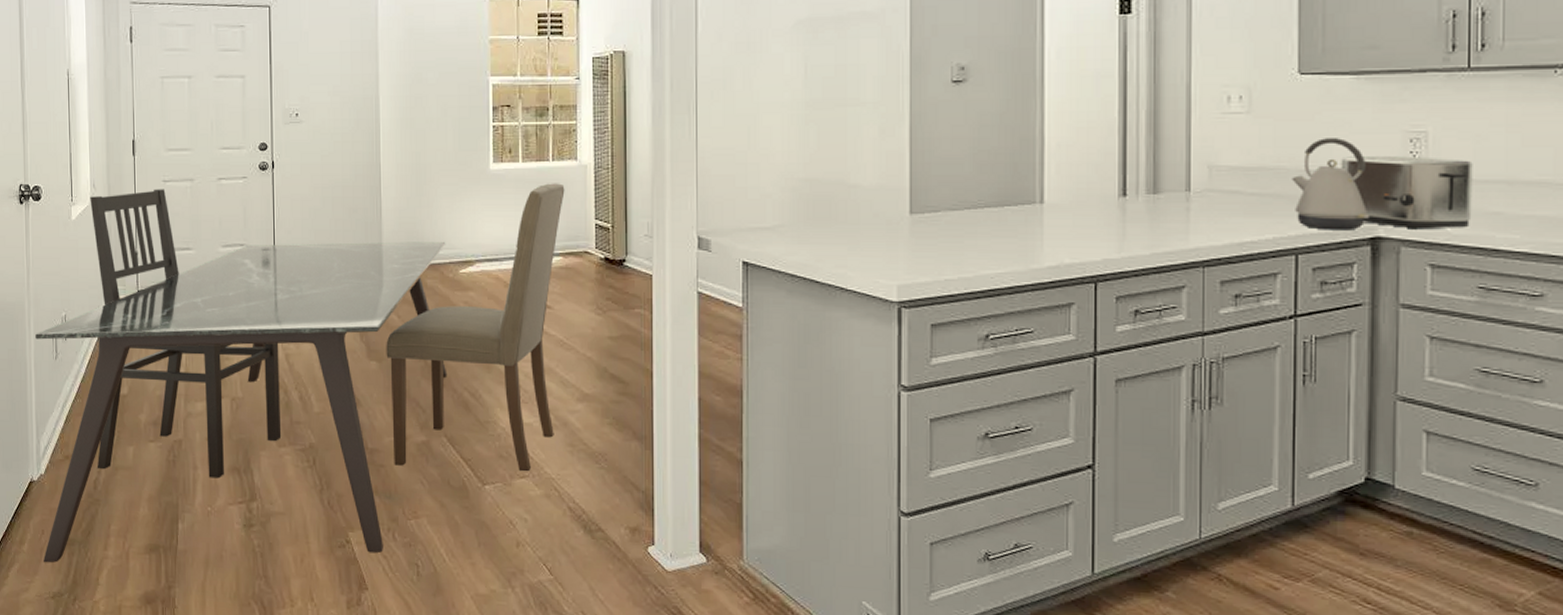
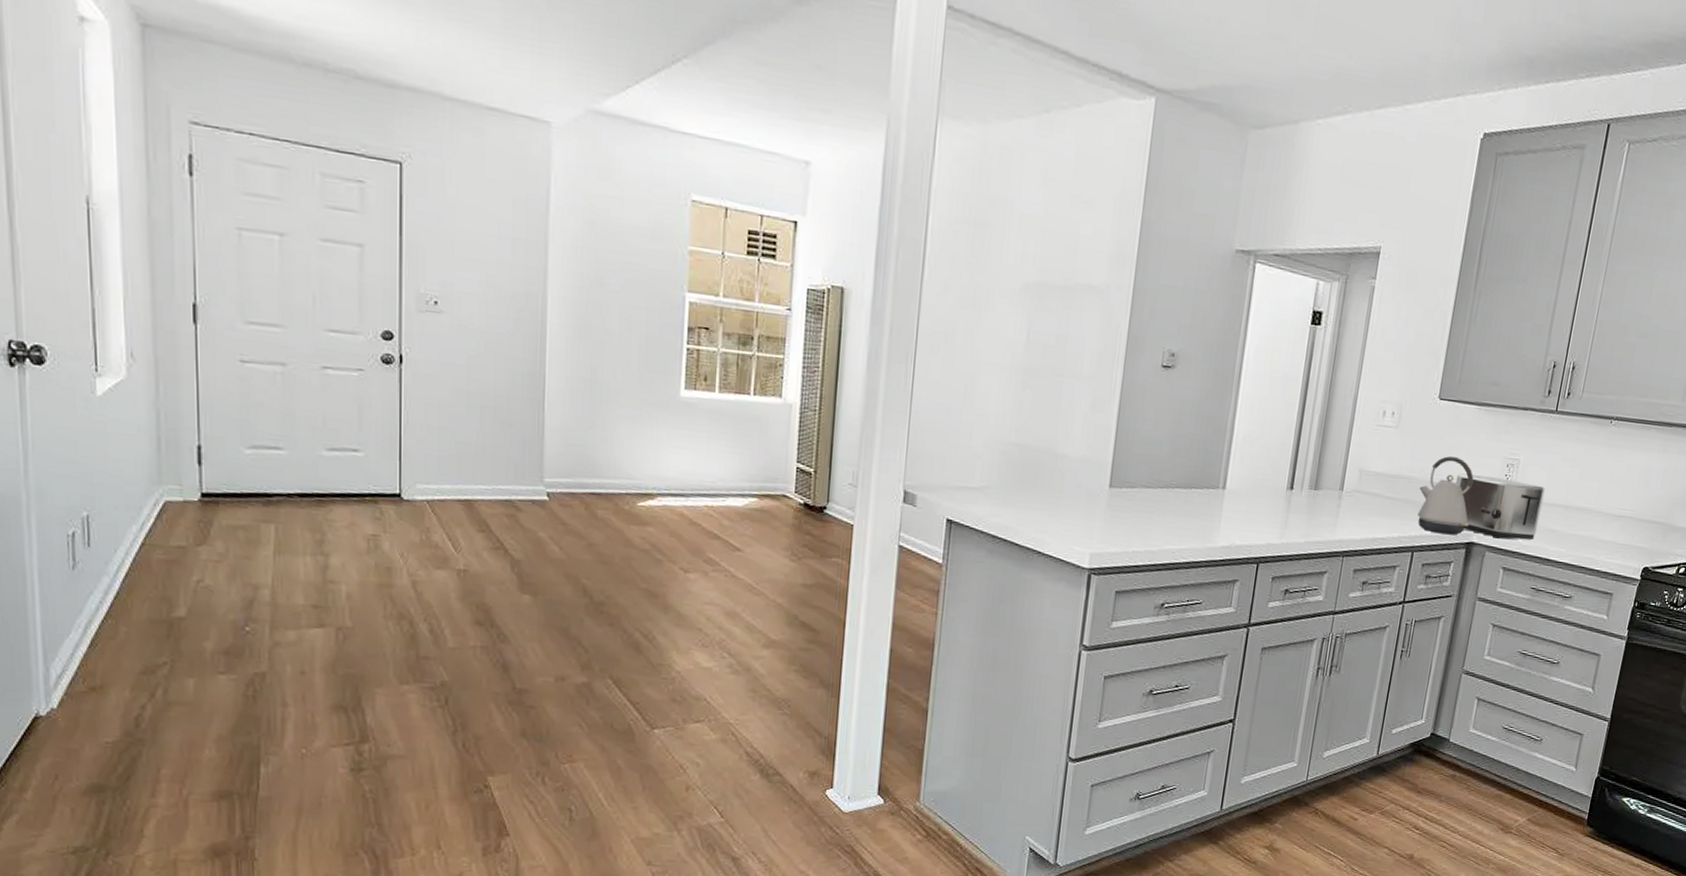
dining table: present [35,241,448,563] -> none [39,450,623,814]
dining chair: present [90,189,280,479] -> none [126,368,404,718]
dining chair: present [386,183,565,471] -> none [543,418,766,715]

